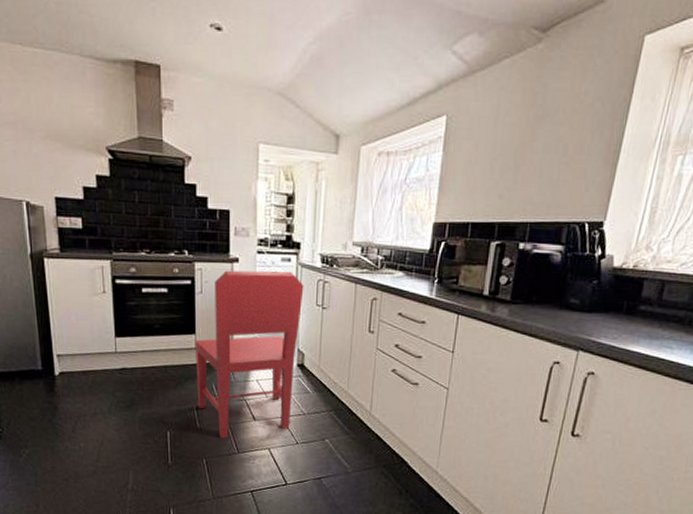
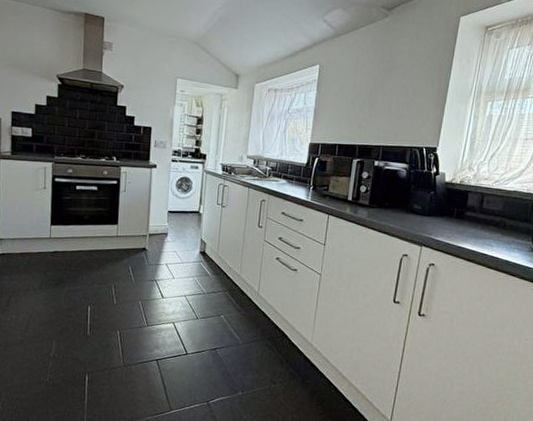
dining chair: present [194,270,304,439] -> none [116,174,208,313]

